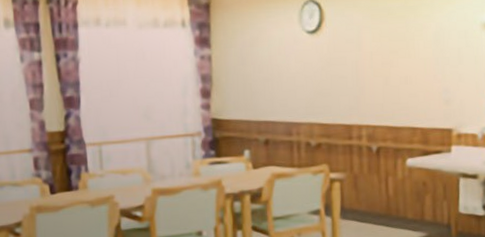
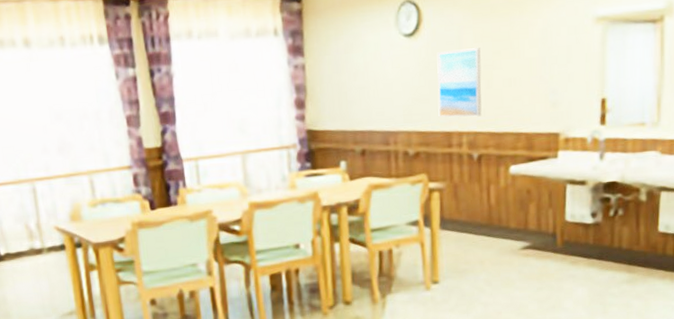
wall art: none [338,47,380,112] -> present [437,48,482,118]

